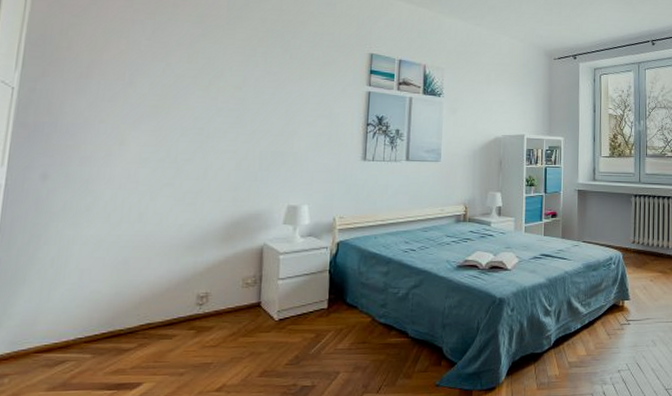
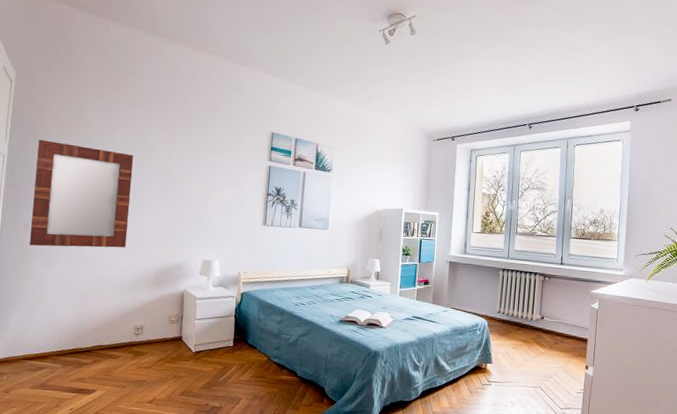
home mirror: none [48,66,197,202] -> present [30,139,134,248]

